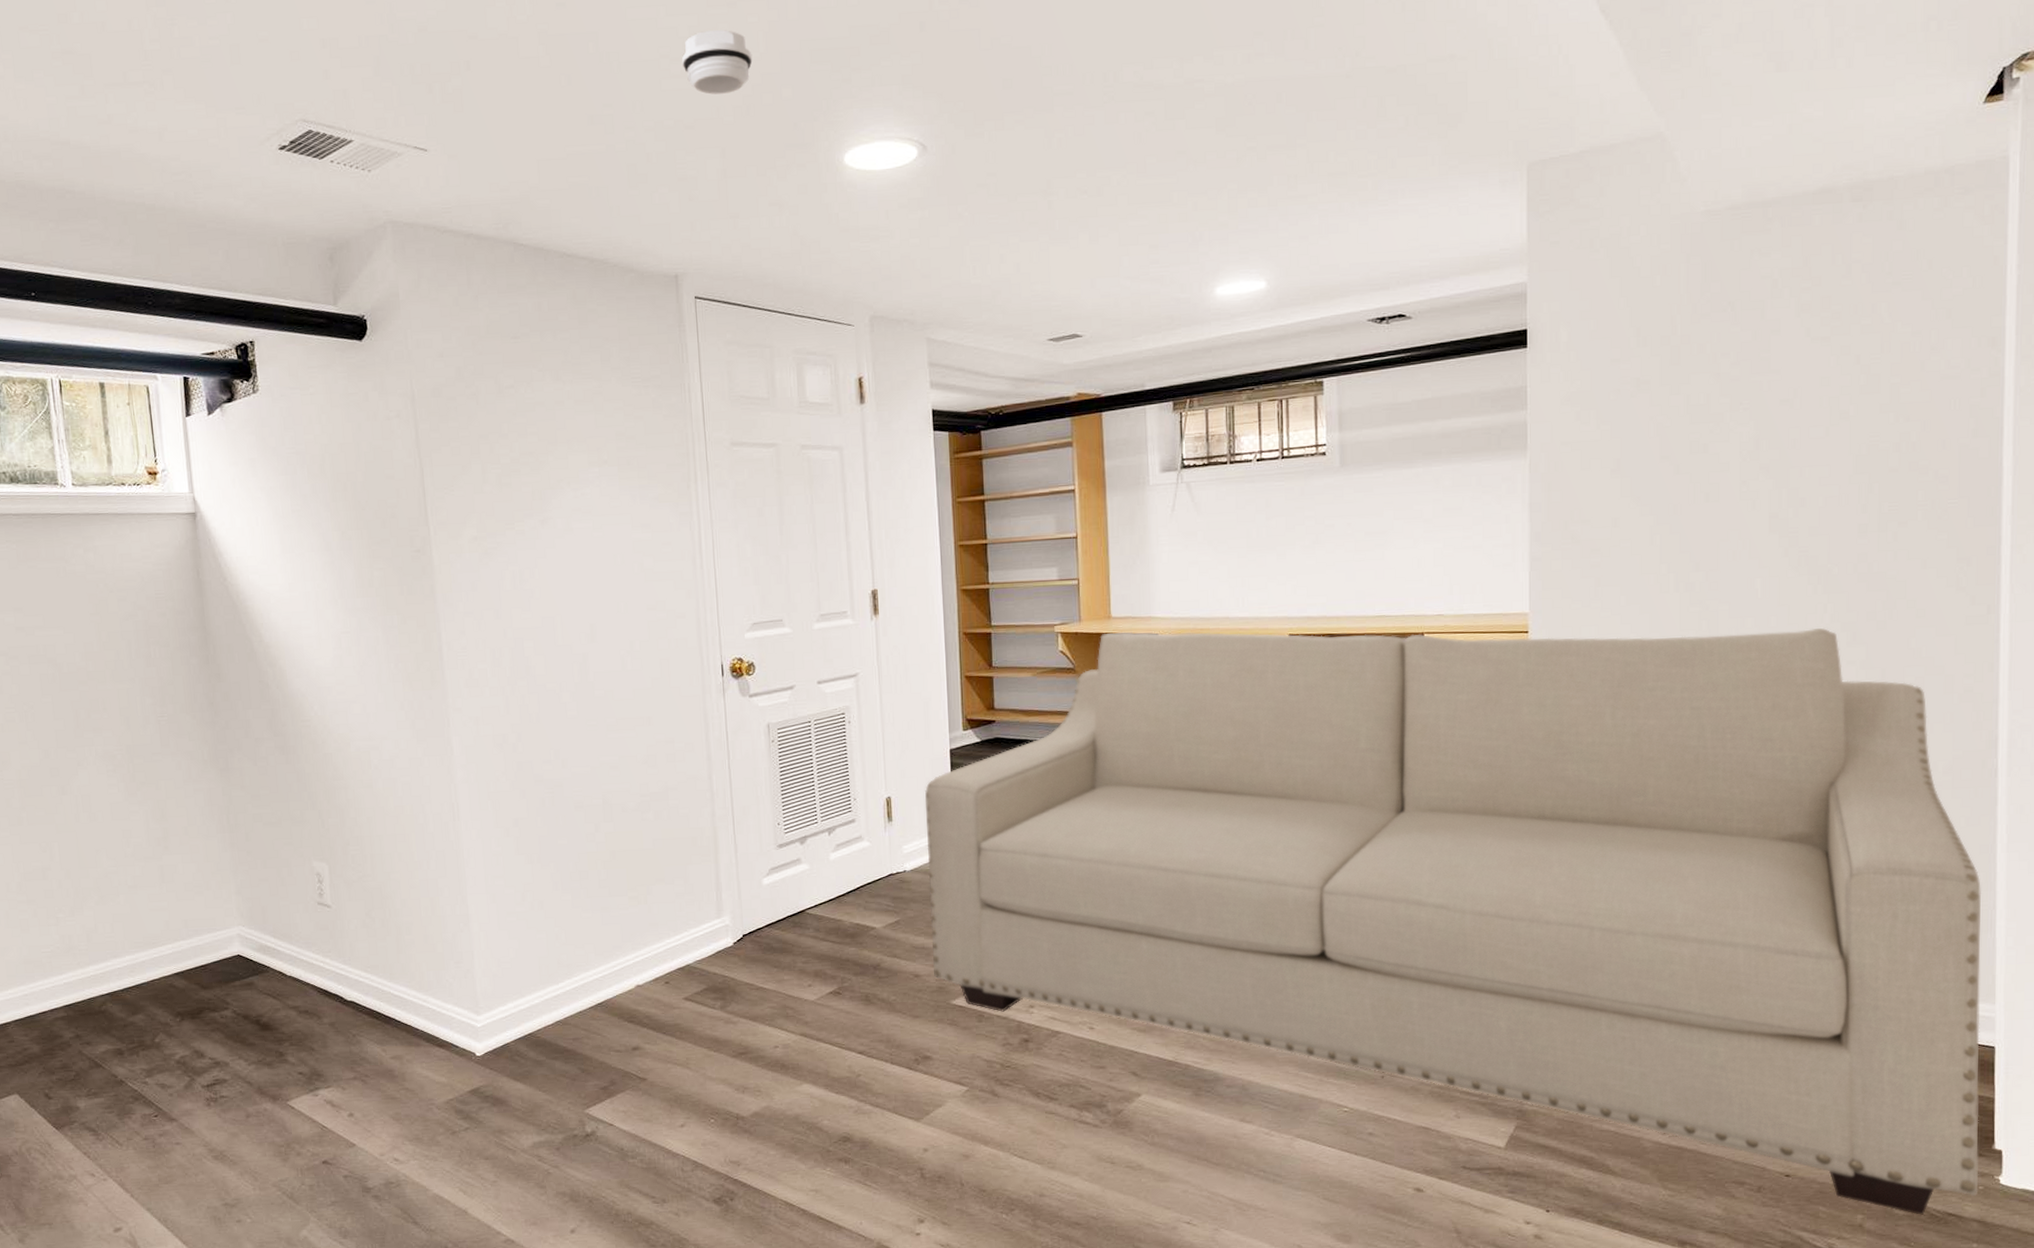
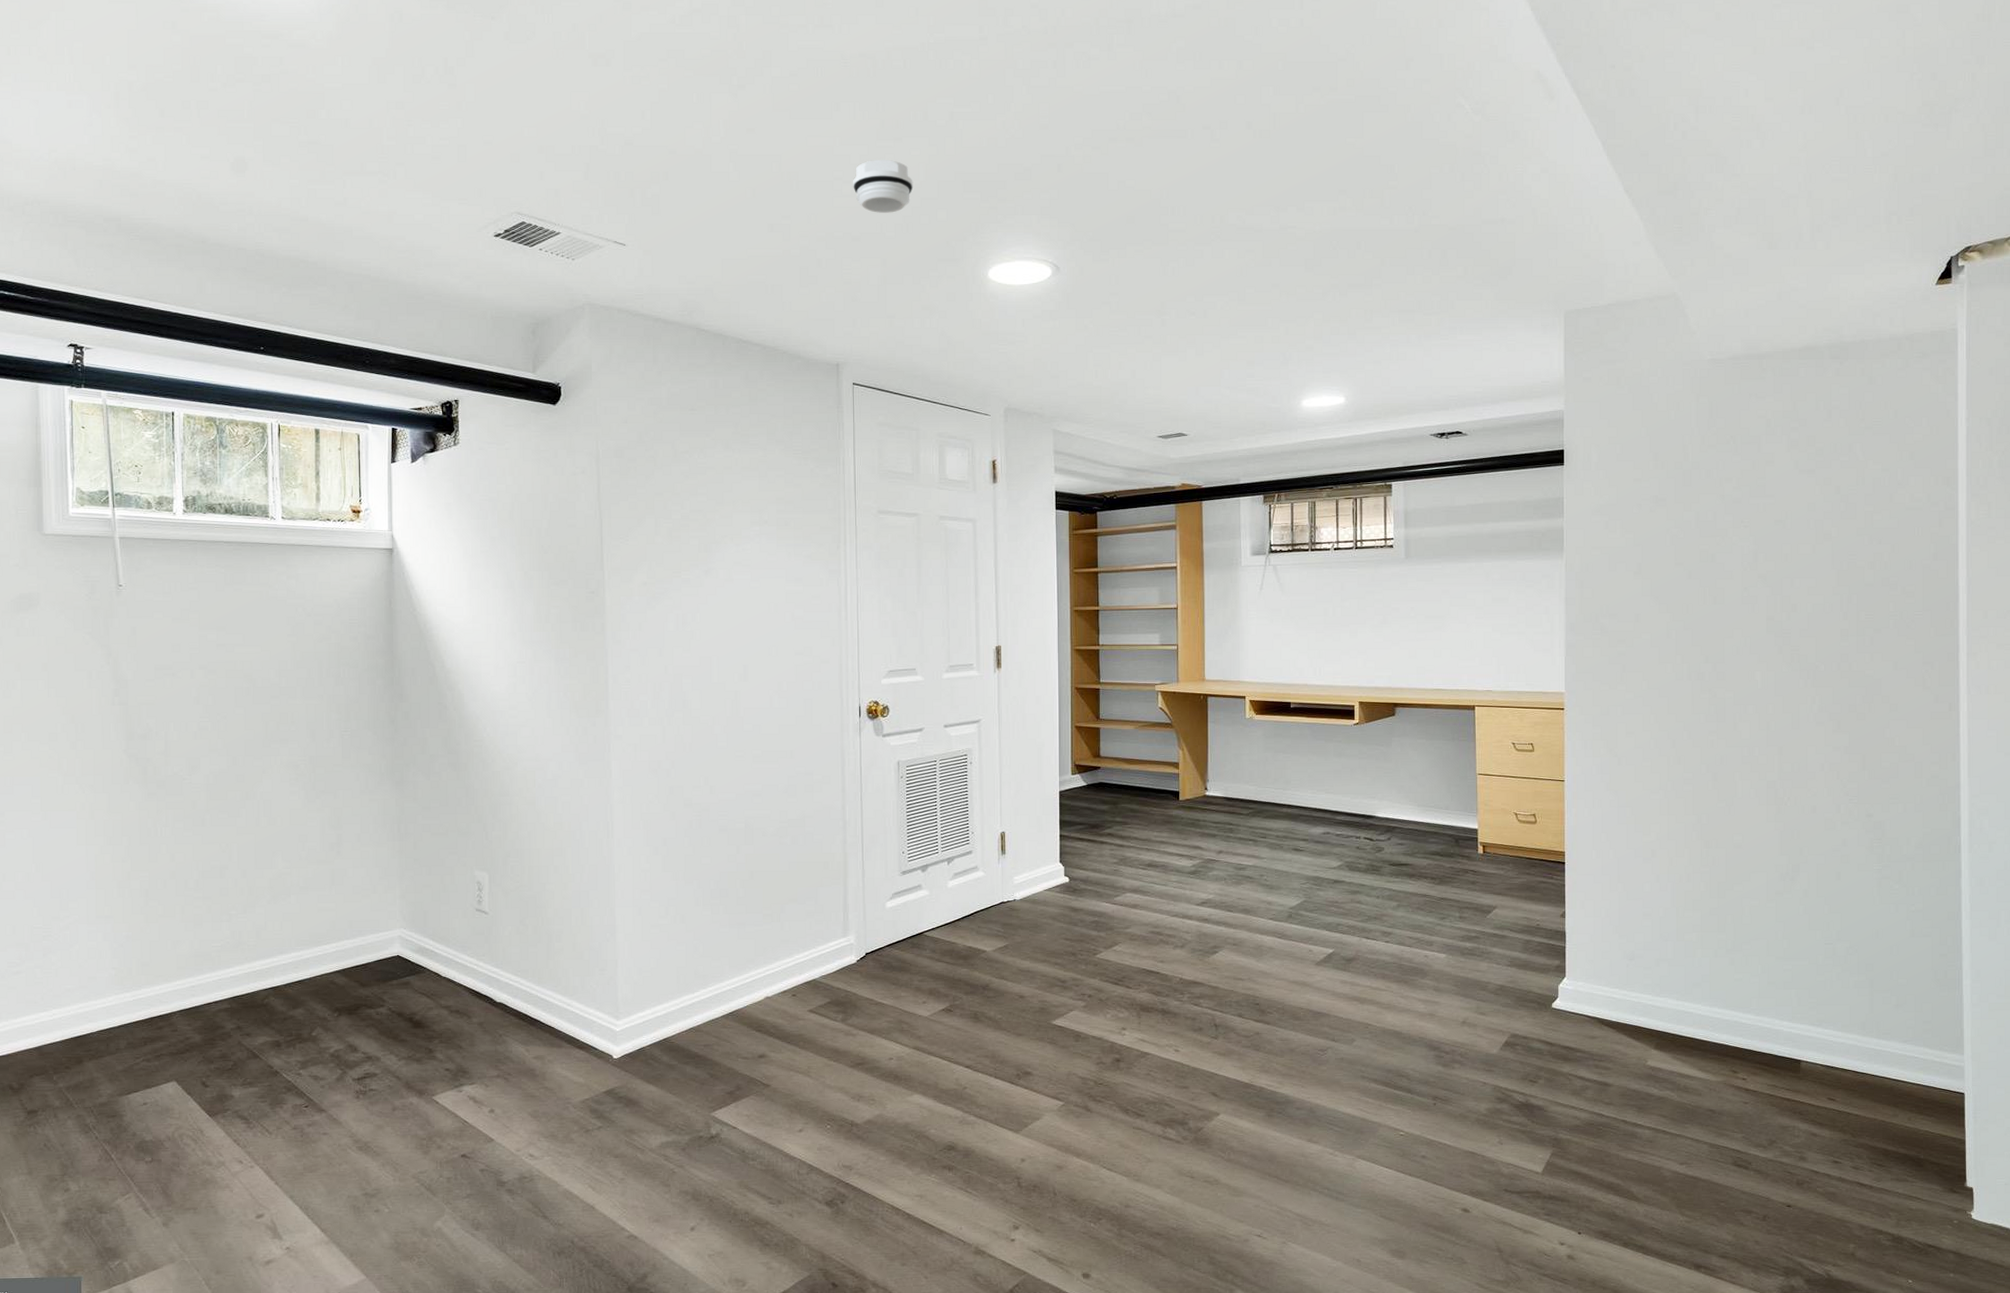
sofa: present [924,628,1981,1215] -> none [1035,693,1954,1246]

